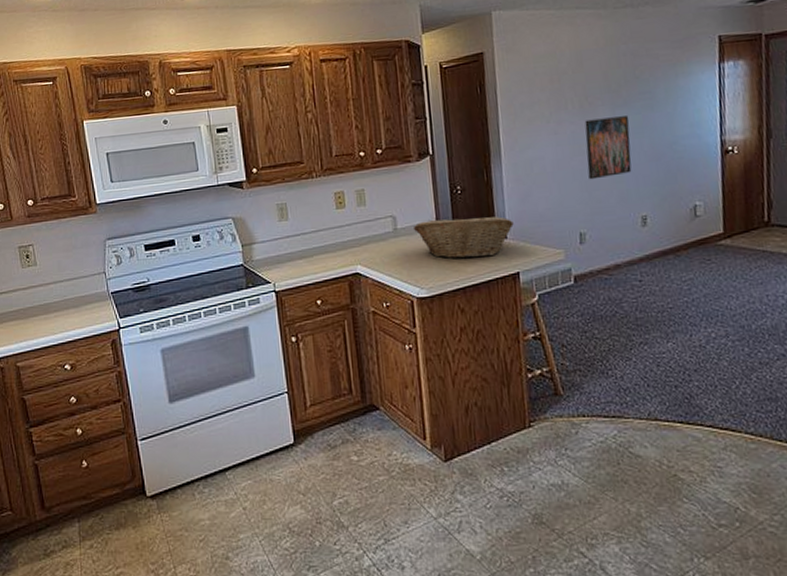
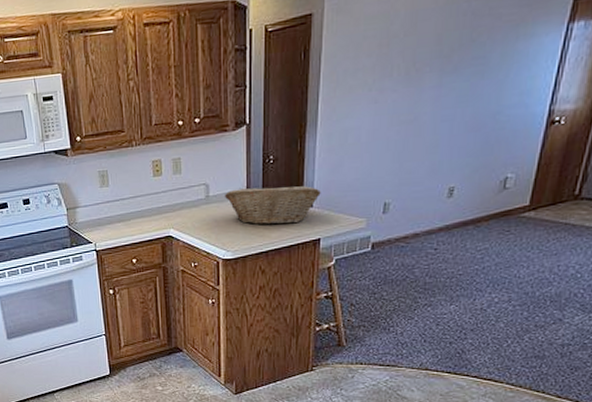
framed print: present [585,116,632,180] -> none [402,83,456,151]

